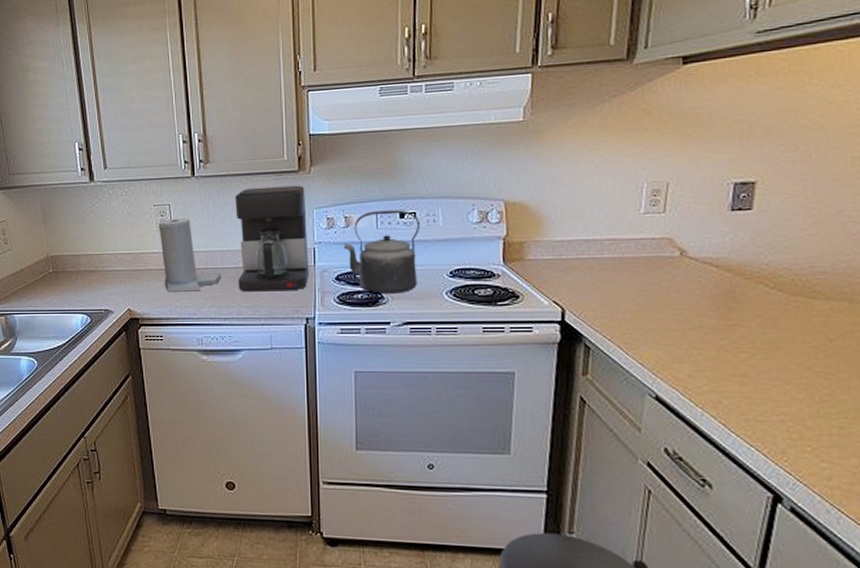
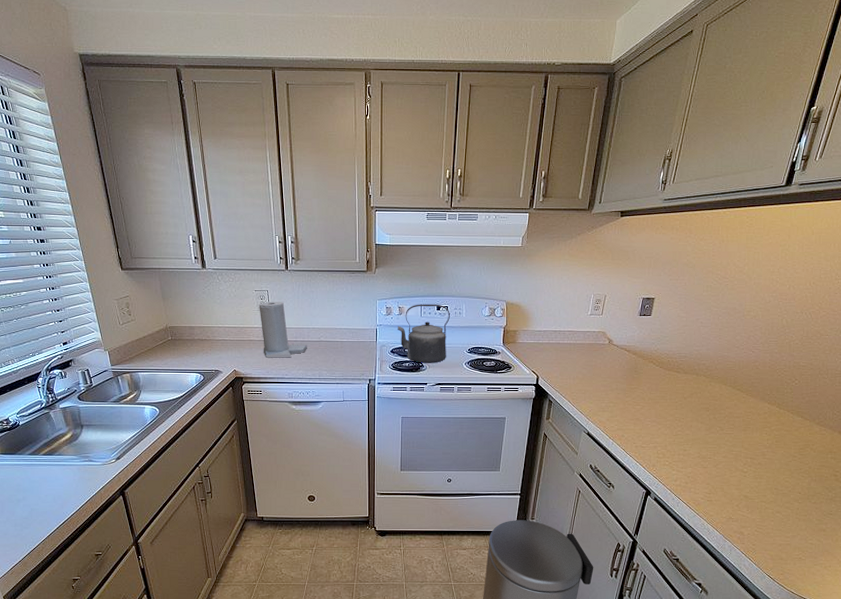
coffee maker: present [235,185,310,292] -> none [319,281,373,359]

